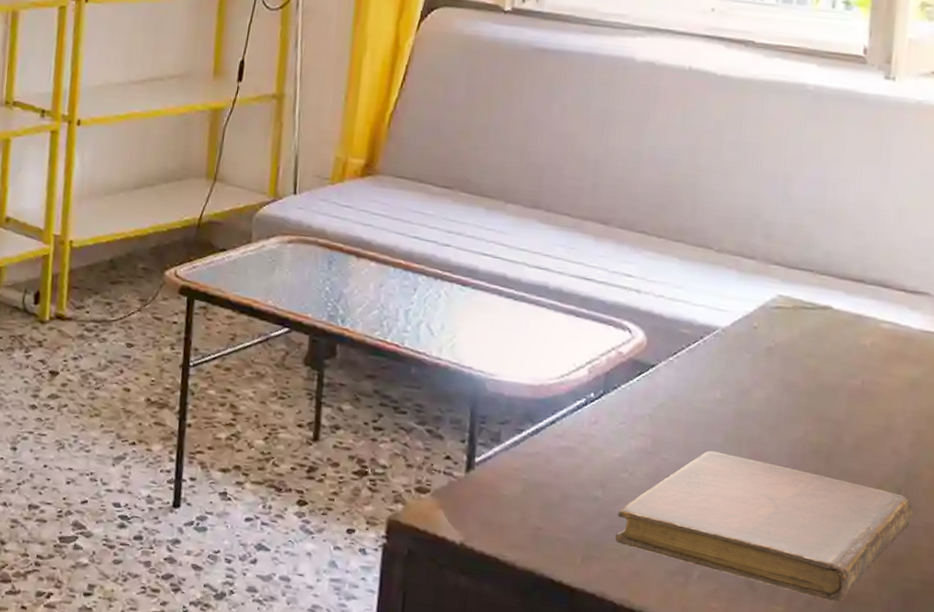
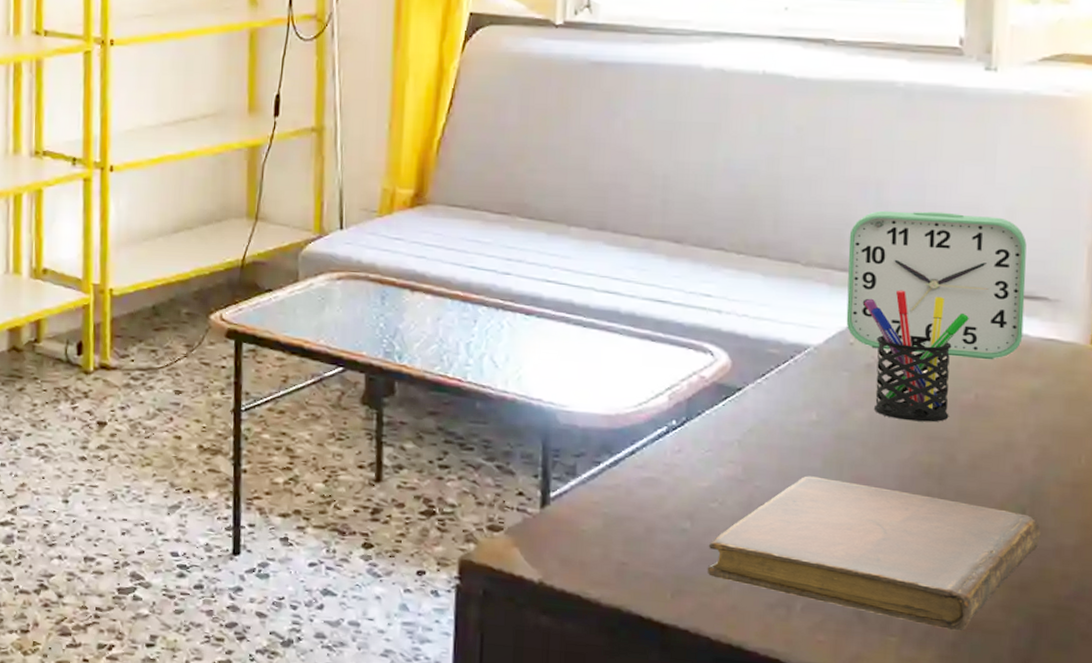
alarm clock: none [751,204,913,349] -> present [846,210,1027,360]
pen holder: none [768,279,860,405] -> present [864,290,969,422]

